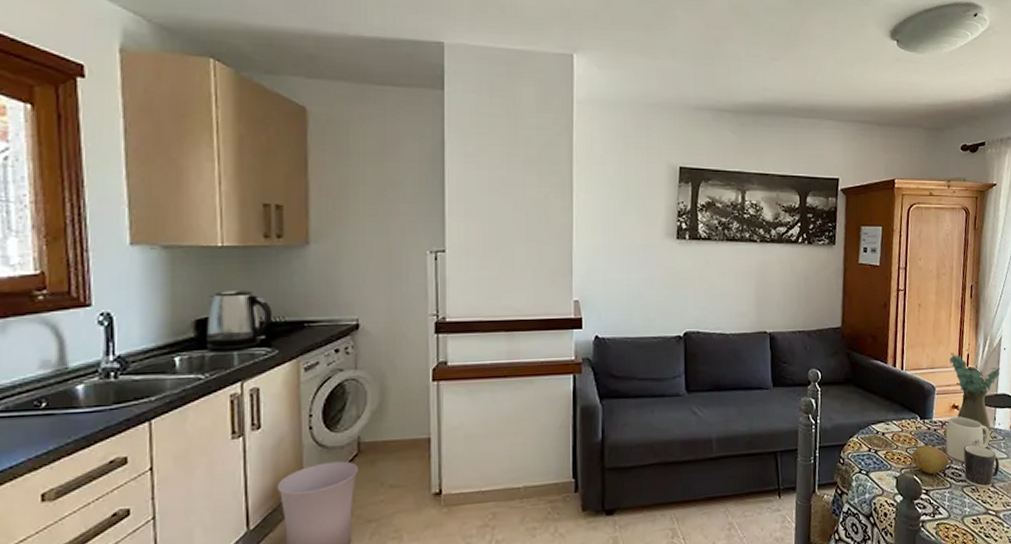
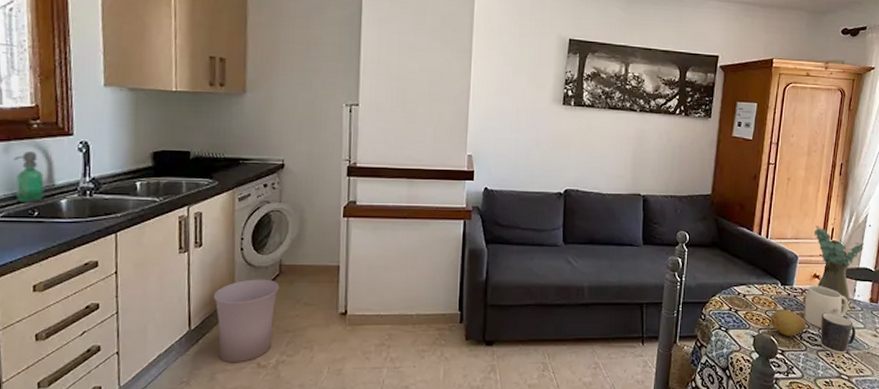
soap dispenser: none [11,329,54,392] -> present [13,152,44,203]
kettle: present [207,289,273,352] -> none [161,128,215,181]

